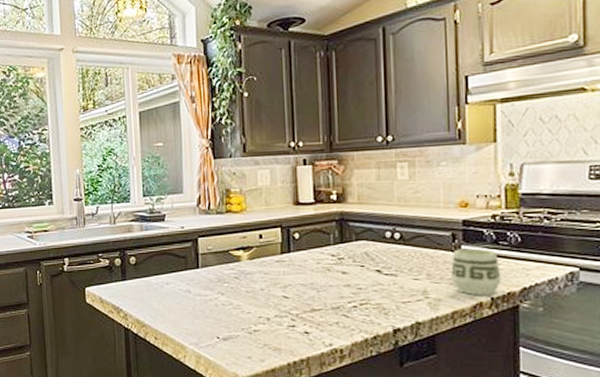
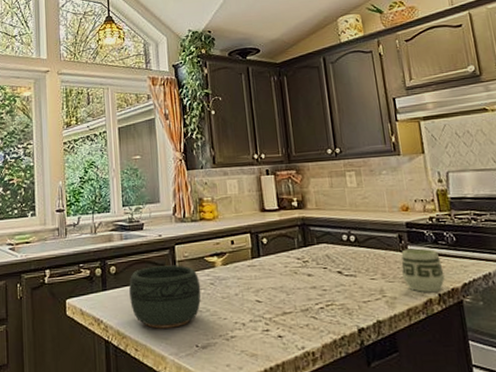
bowl: none [149,258,225,319] -> present [129,265,201,329]

